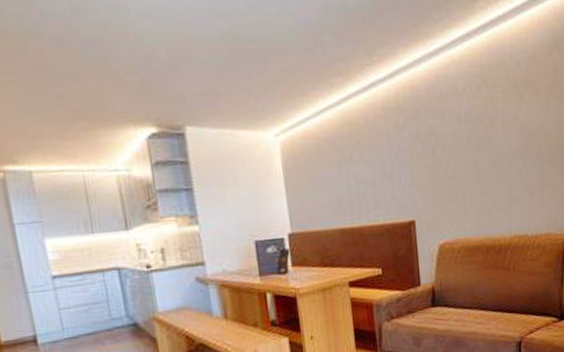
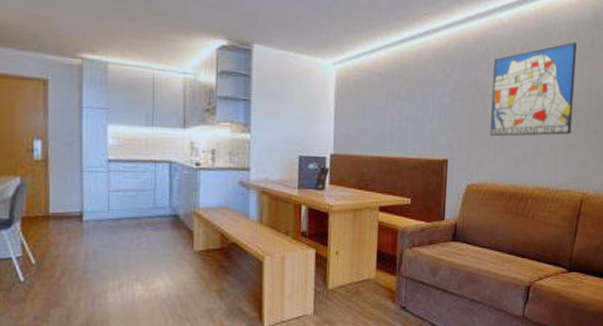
wall art: none [450,70,544,188] -> present [490,42,577,137]

